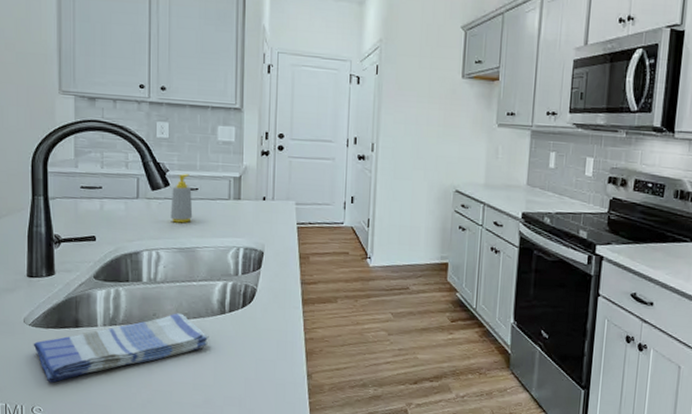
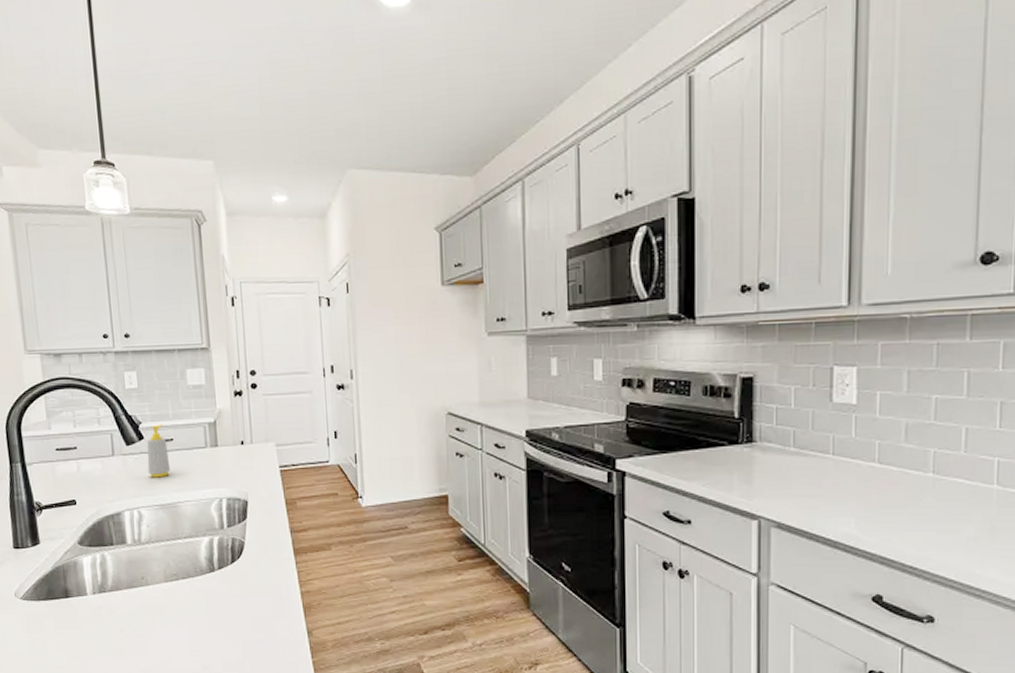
dish towel: present [33,313,209,383] -> none [26,574,201,657]

